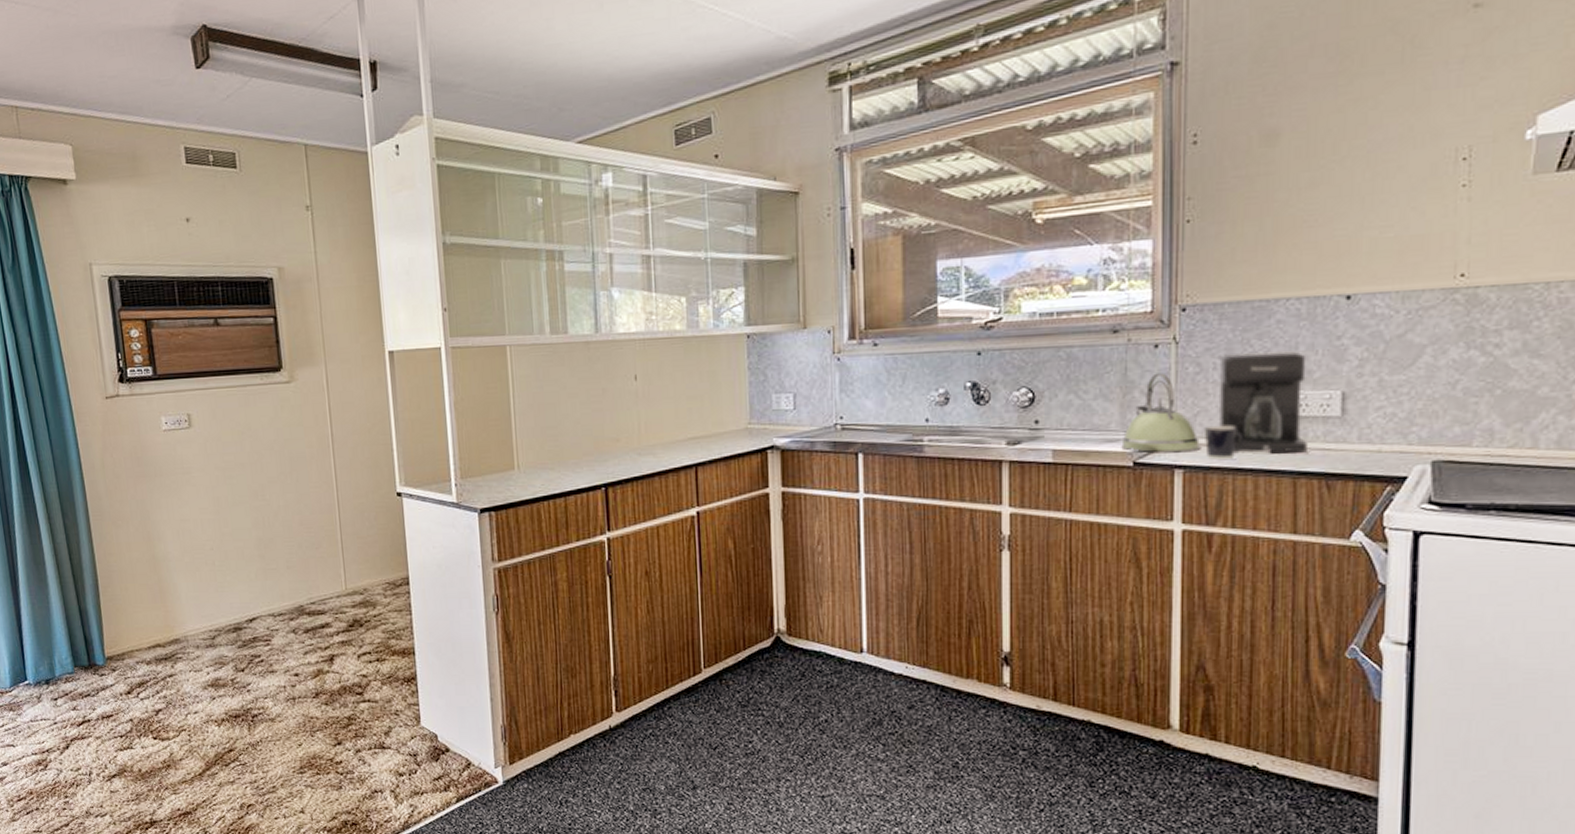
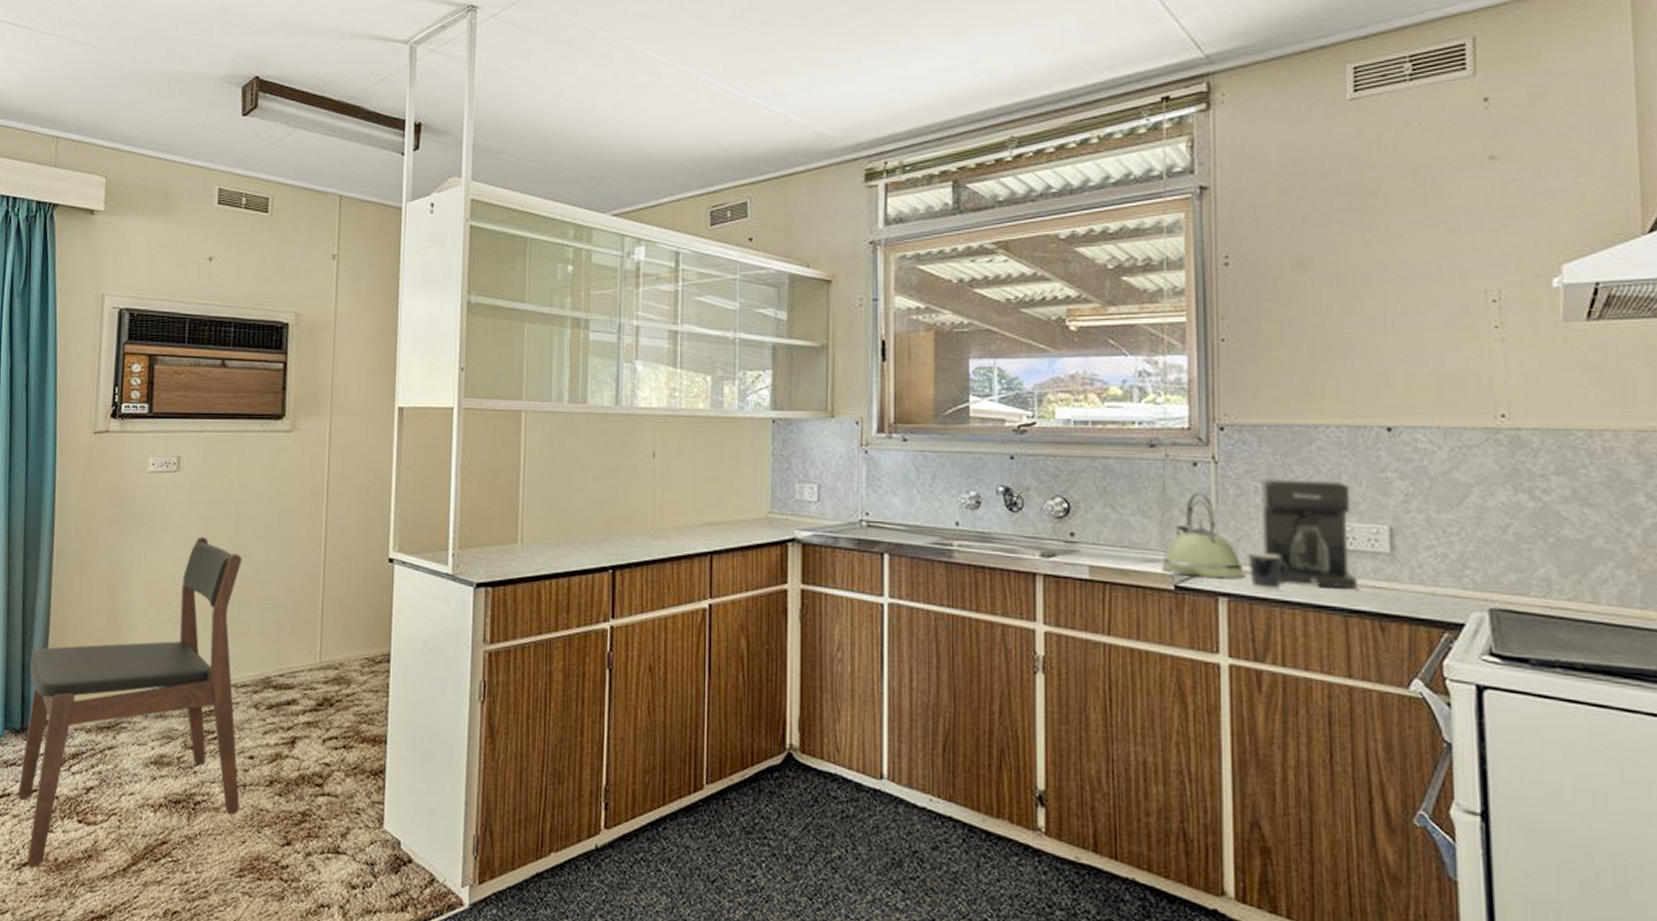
dining chair: none [86,485,292,777] -> present [18,536,242,867]

